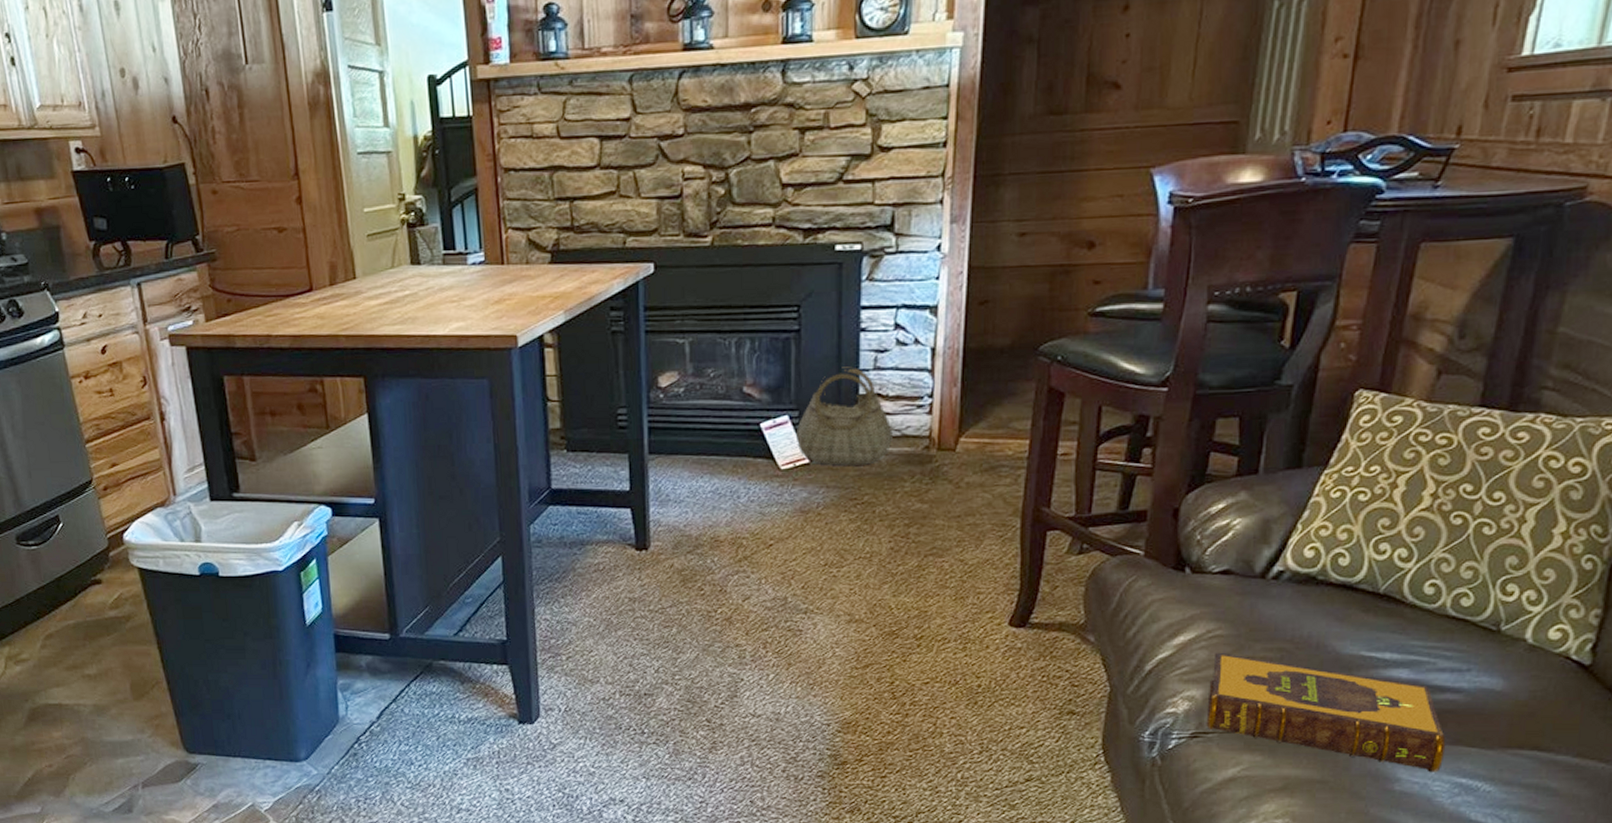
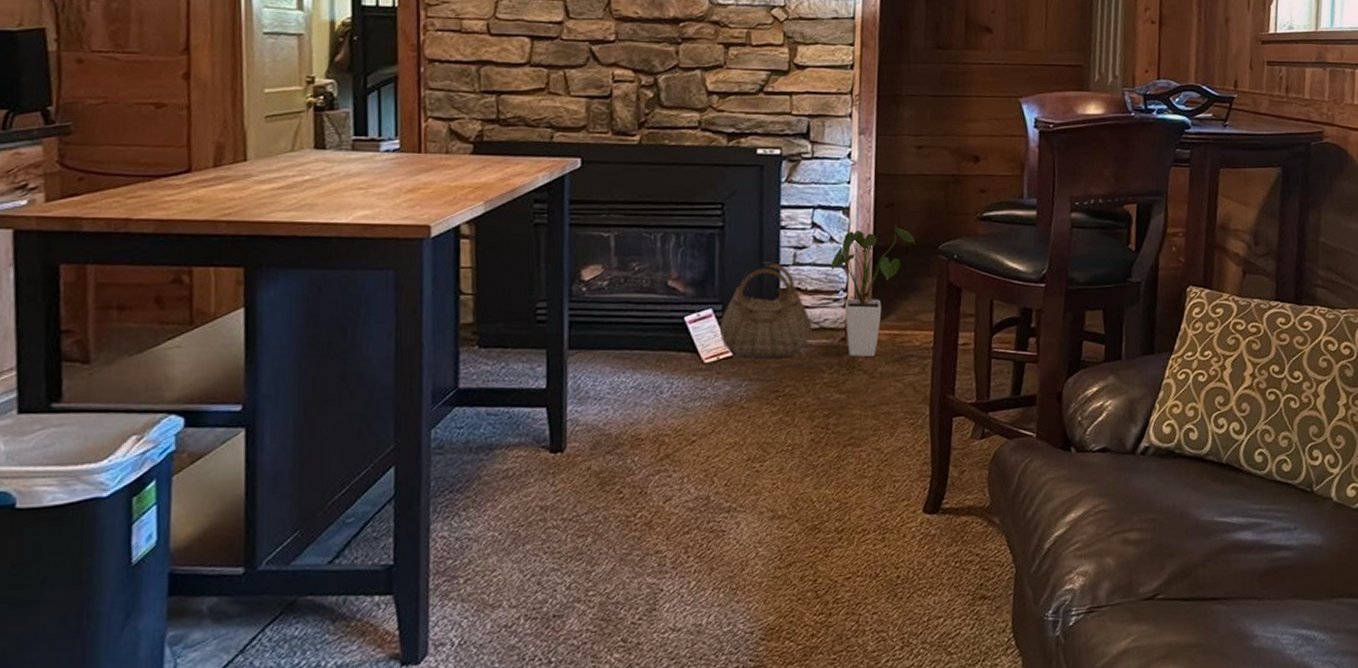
house plant: none [915,324,1012,467] -> present [831,224,915,357]
hardback book: present [1206,652,1445,773] -> none [1098,526,1287,627]

